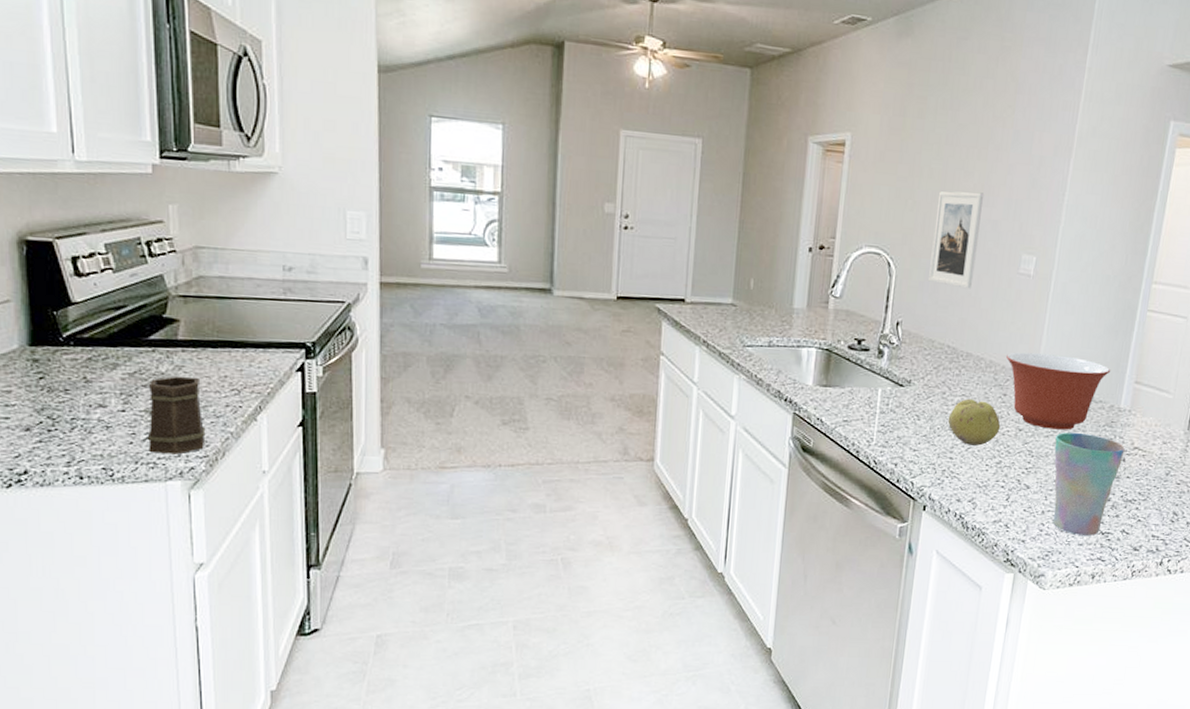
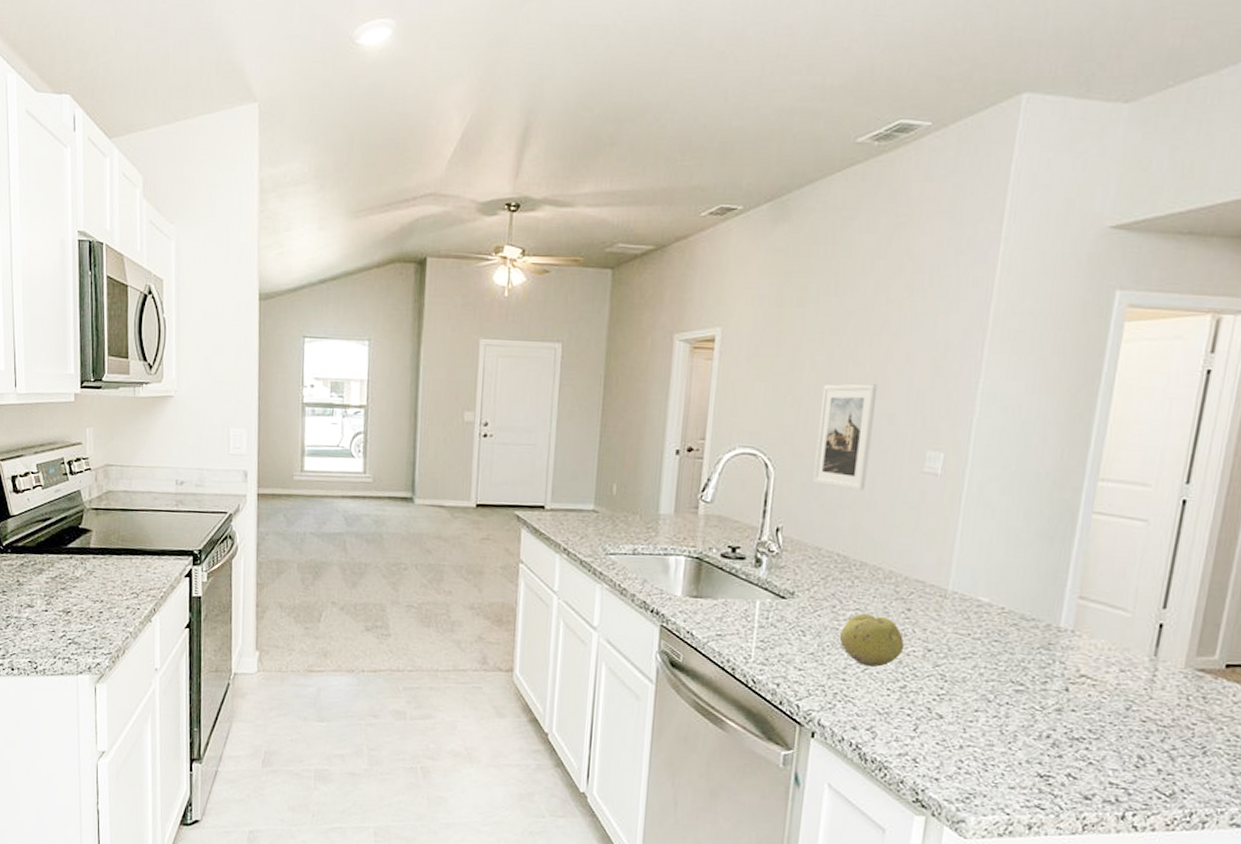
mug: present [147,376,206,455] -> none [63,580,110,651]
mixing bowl: present [1006,352,1111,430] -> none [910,561,1046,652]
cup: present [1052,433,1125,536] -> none [974,655,1068,778]

